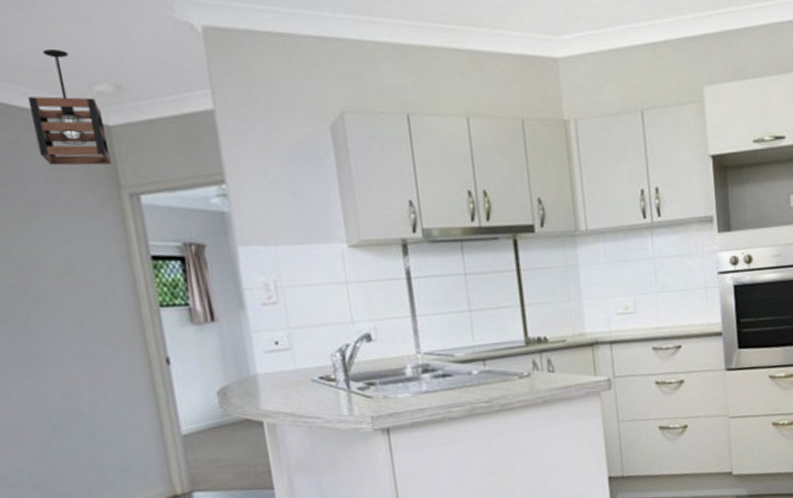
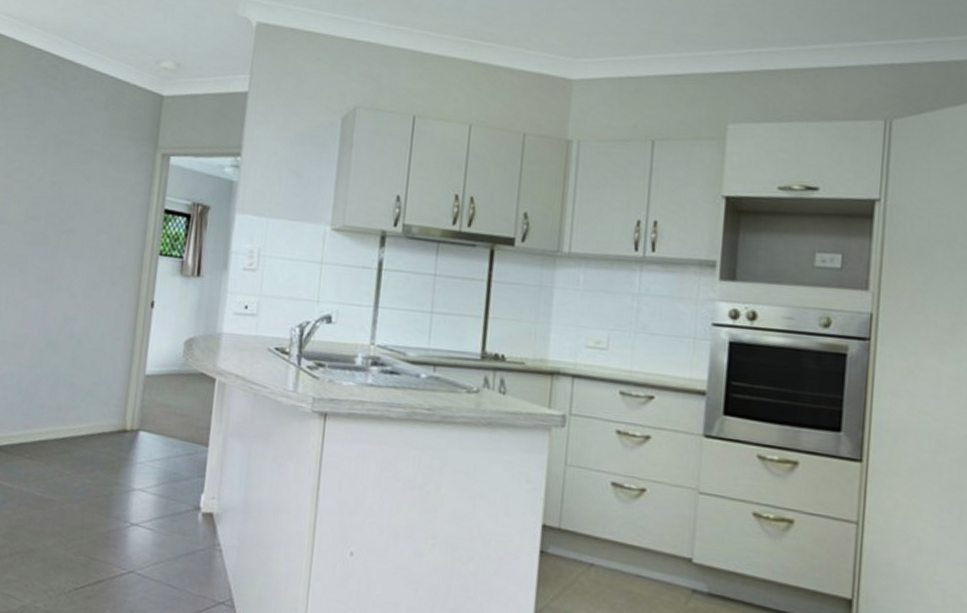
pendant light: present [27,48,111,166] -> none [105,29,160,127]

